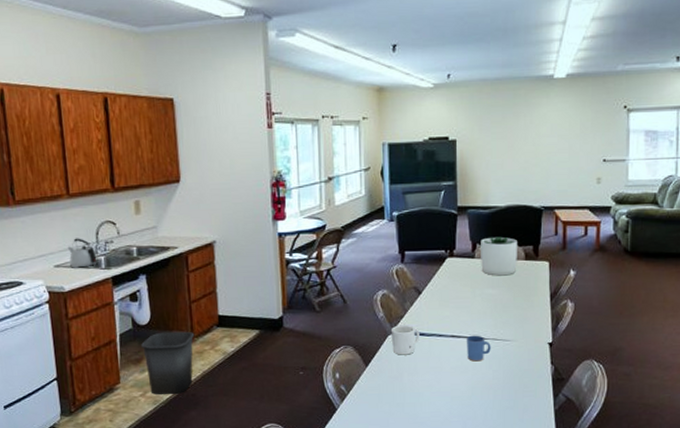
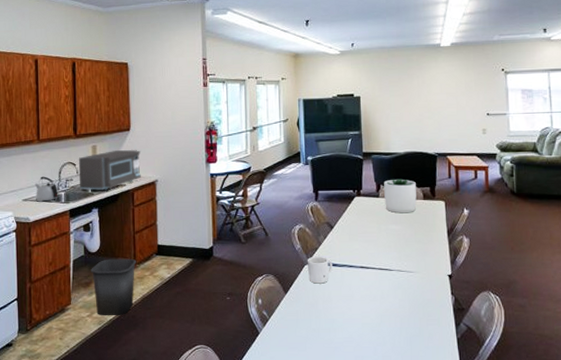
microwave: none [118,206,196,254] -> present [78,150,141,190]
mug: present [466,335,491,362] -> none [373,266,396,291]

